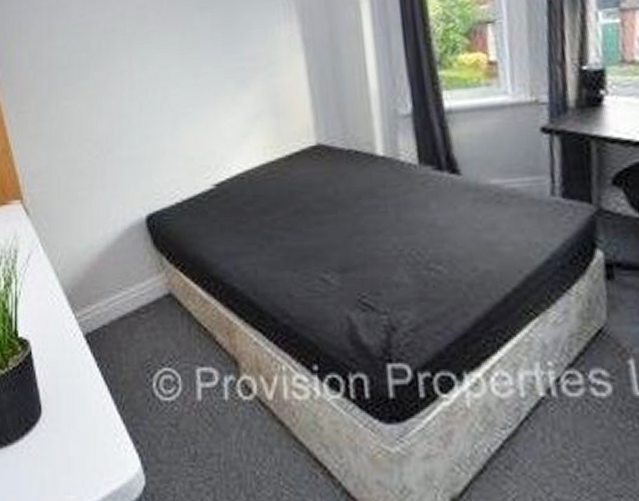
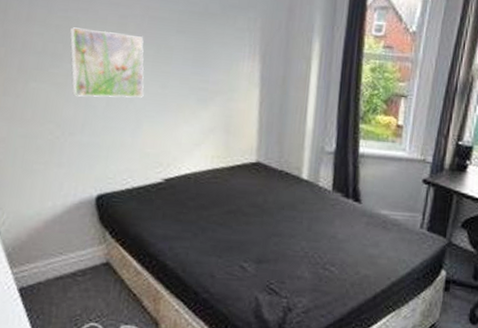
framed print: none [90,24,177,107] -> present [69,27,145,98]

